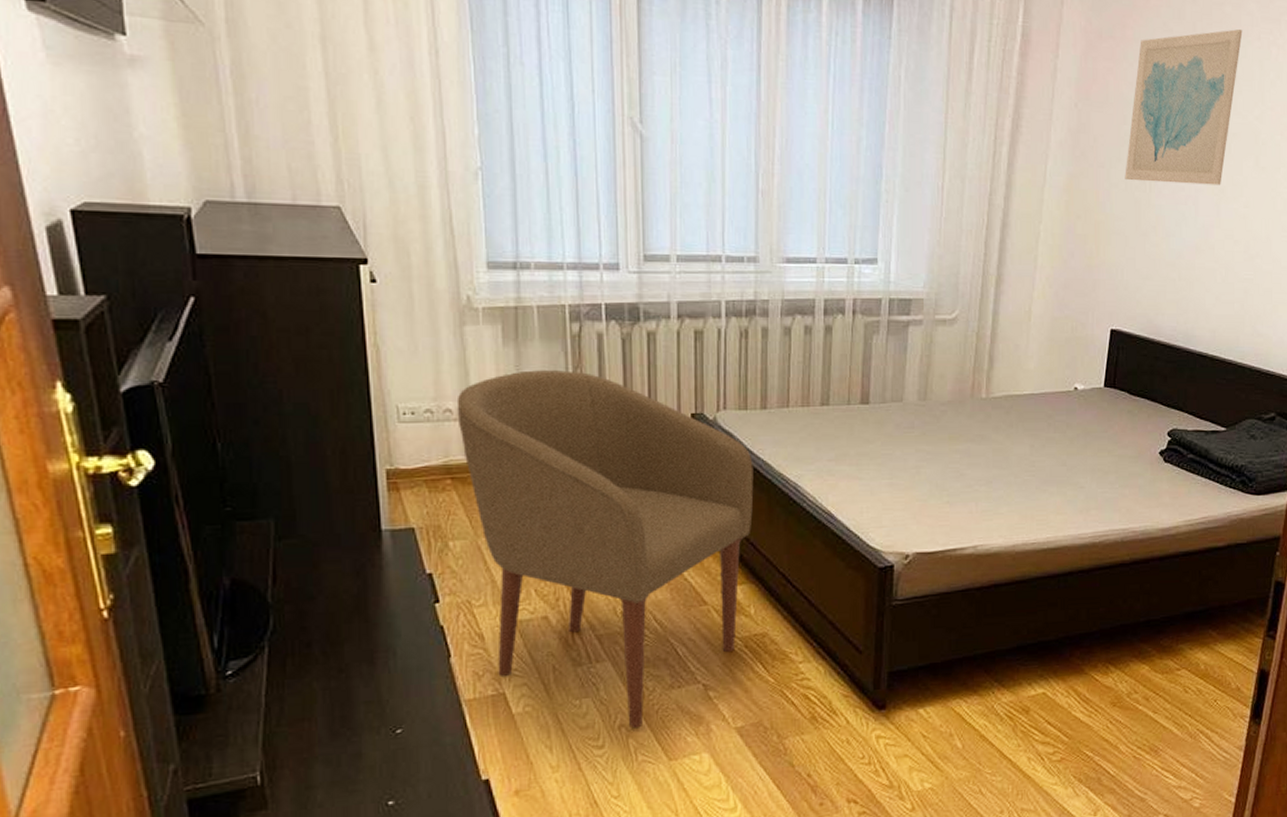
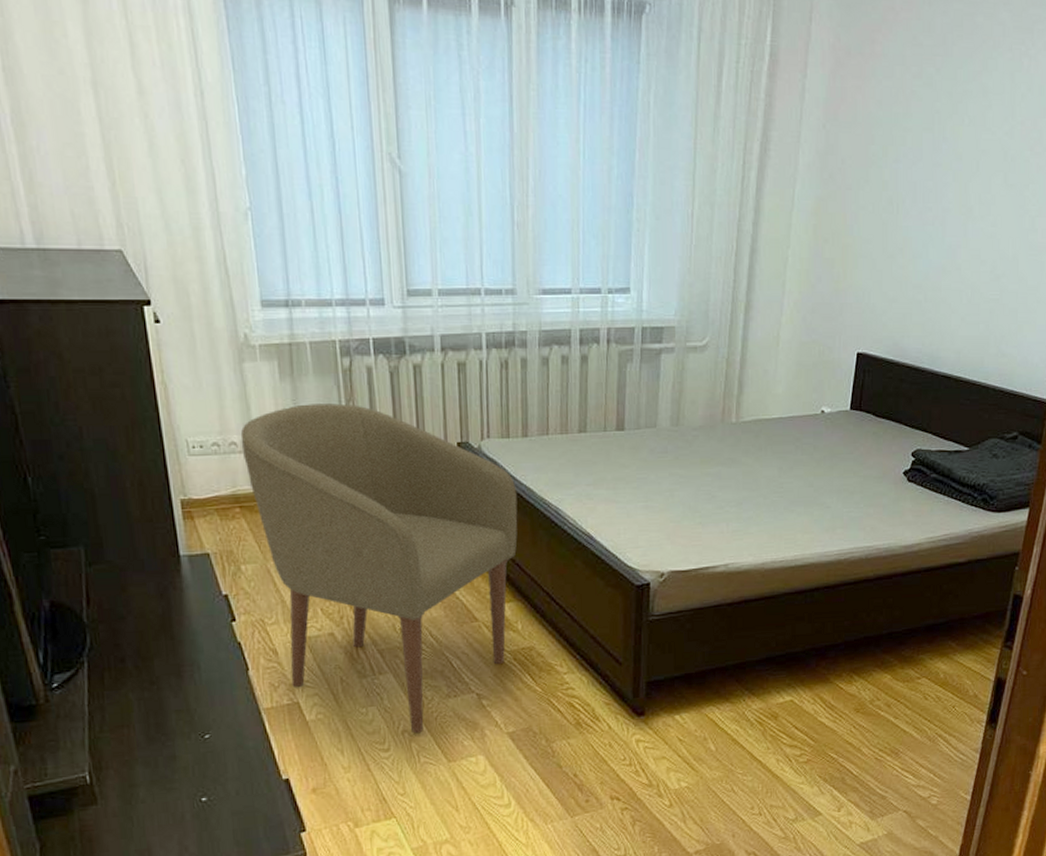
wall art: present [1125,29,1243,186] -> none [872,41,994,205]

